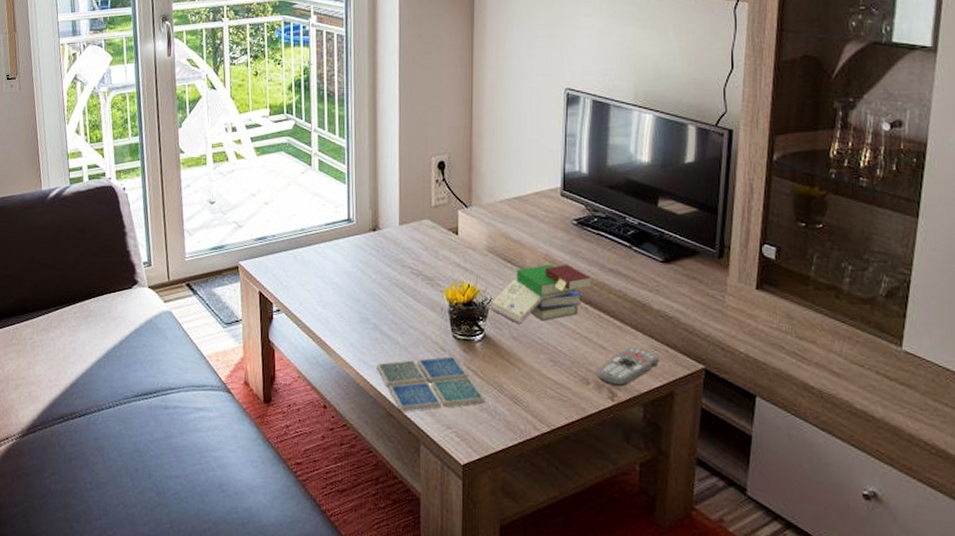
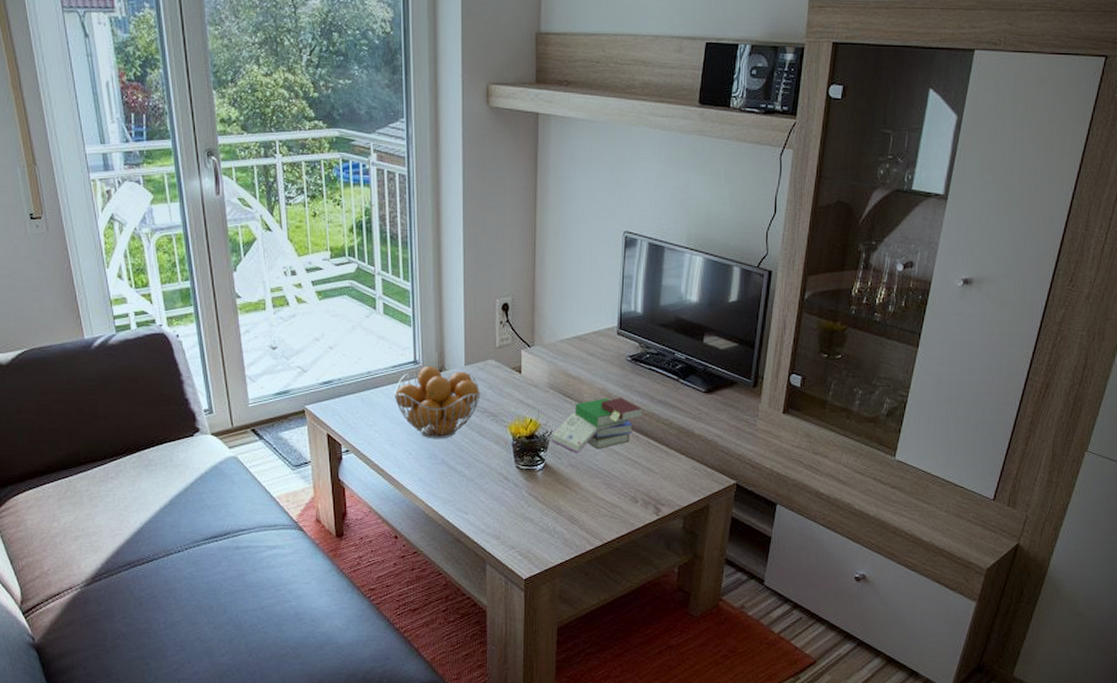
fruit basket: none [326,224,415,302] -> present [393,365,481,439]
drink coaster: present [377,356,485,412] -> none [445,484,545,537]
remote control: present [597,346,659,387] -> none [645,468,698,503]

